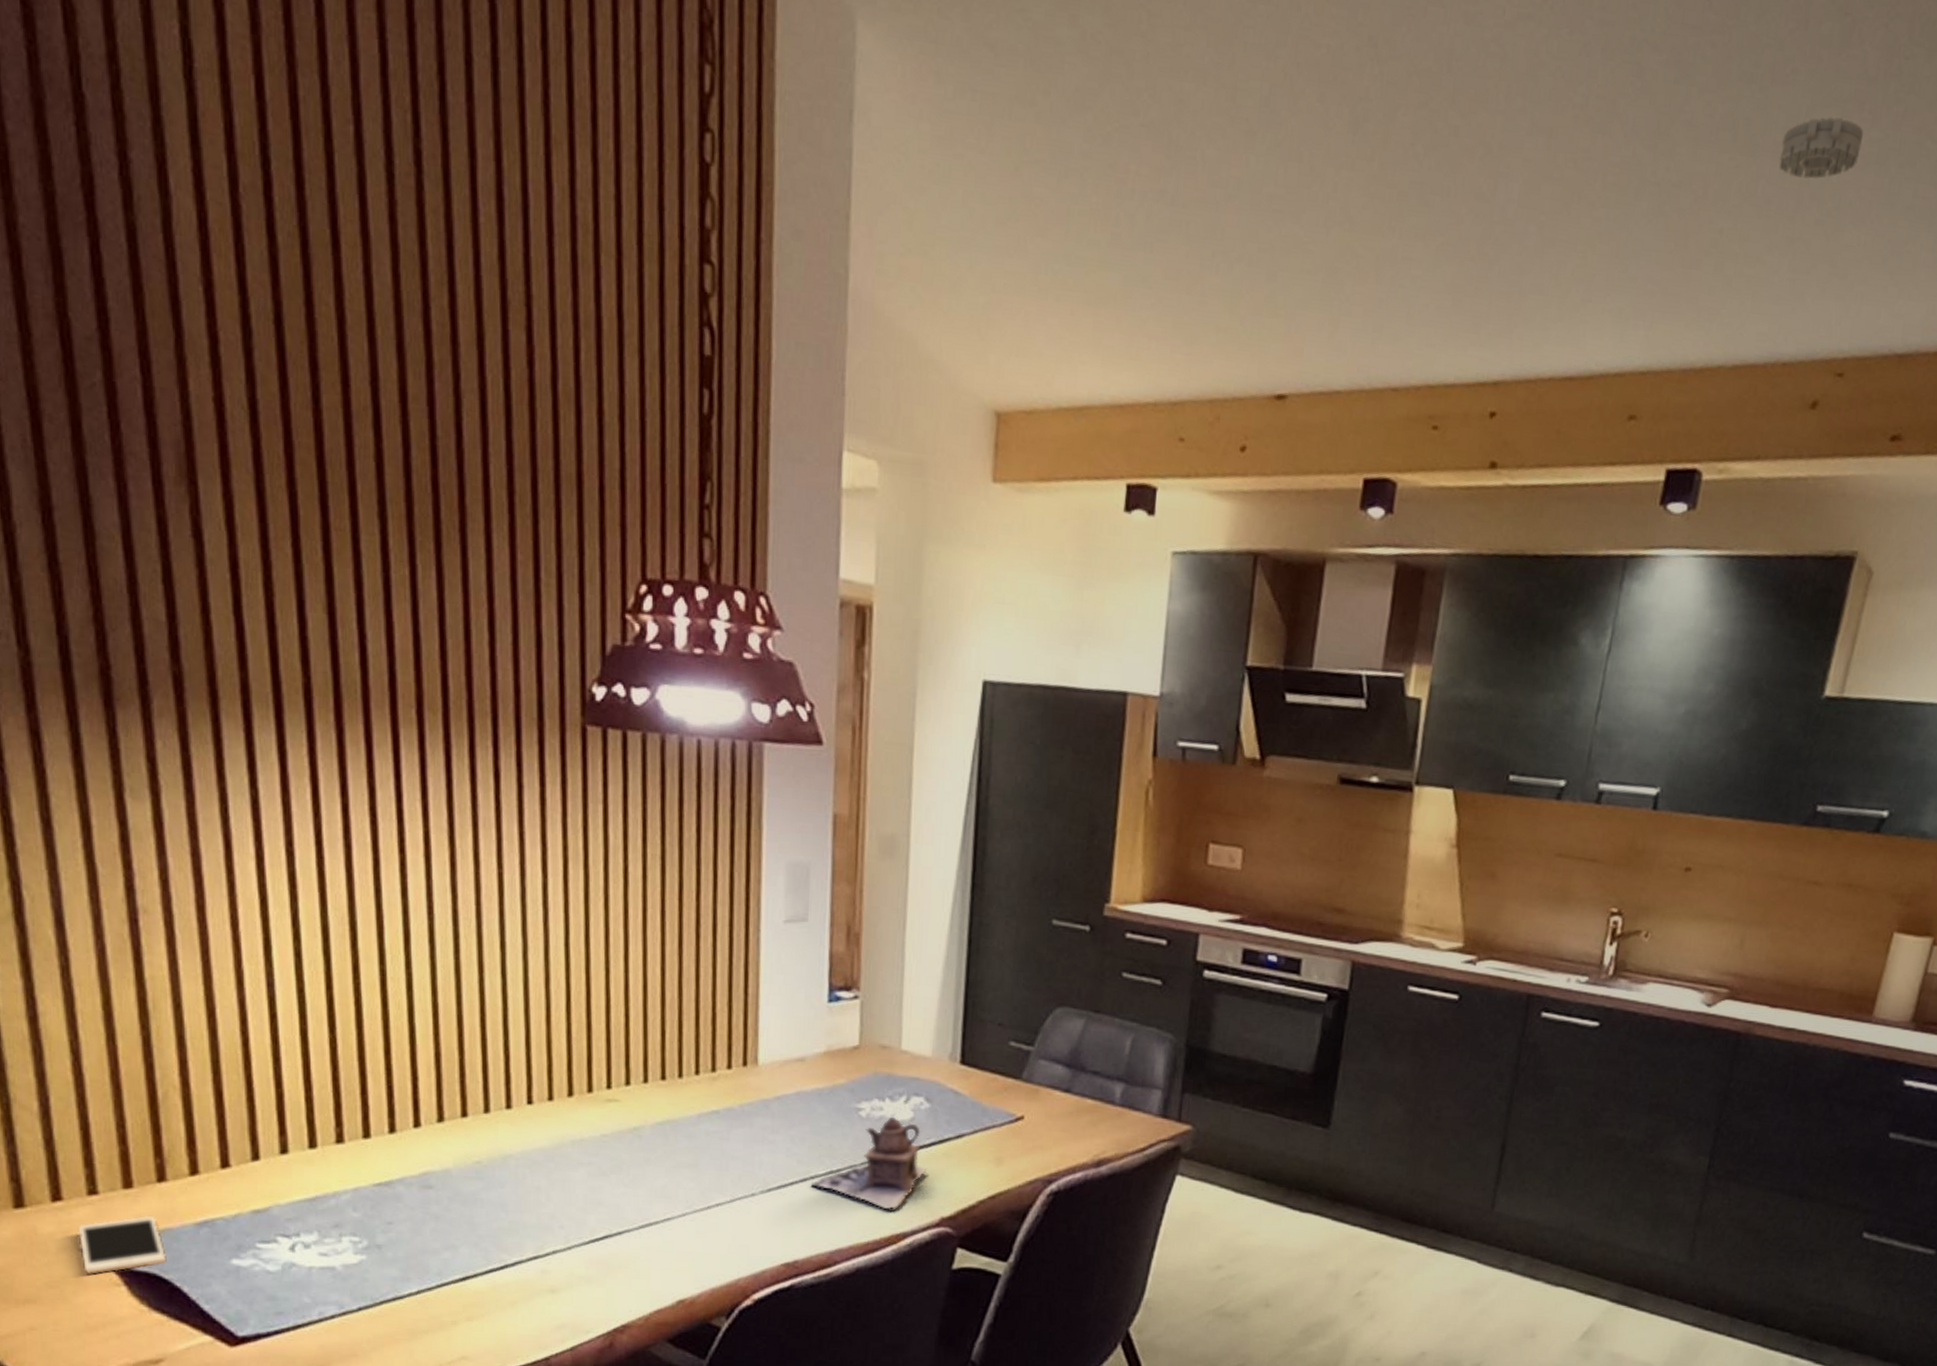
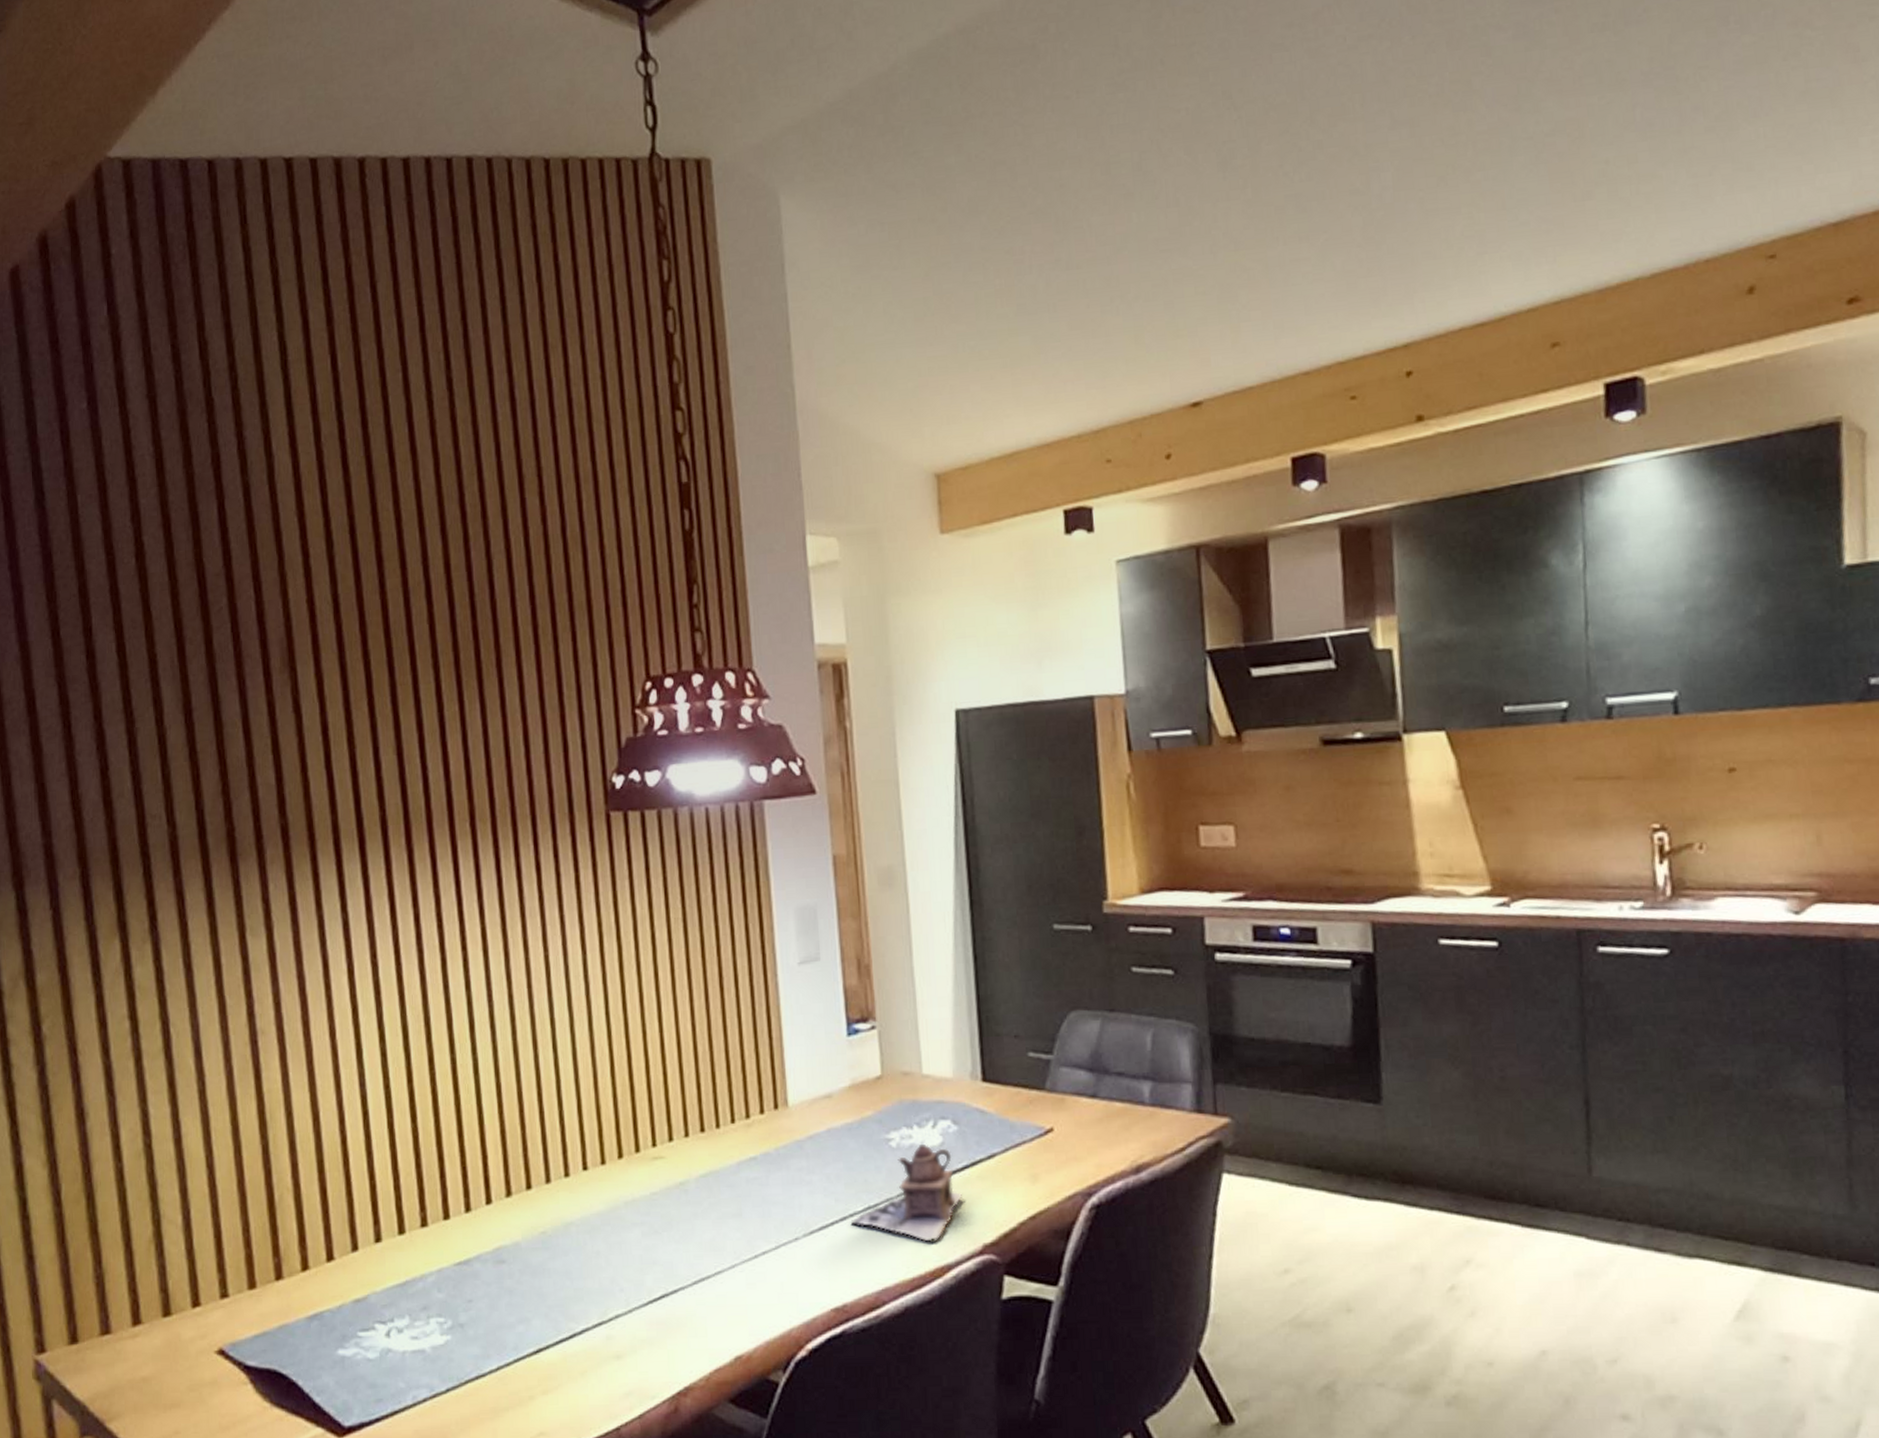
cell phone: present [78,1215,167,1275] -> none [213,1313,284,1375]
smoke detector: present [1778,117,1863,179] -> none [1649,34,1736,98]

